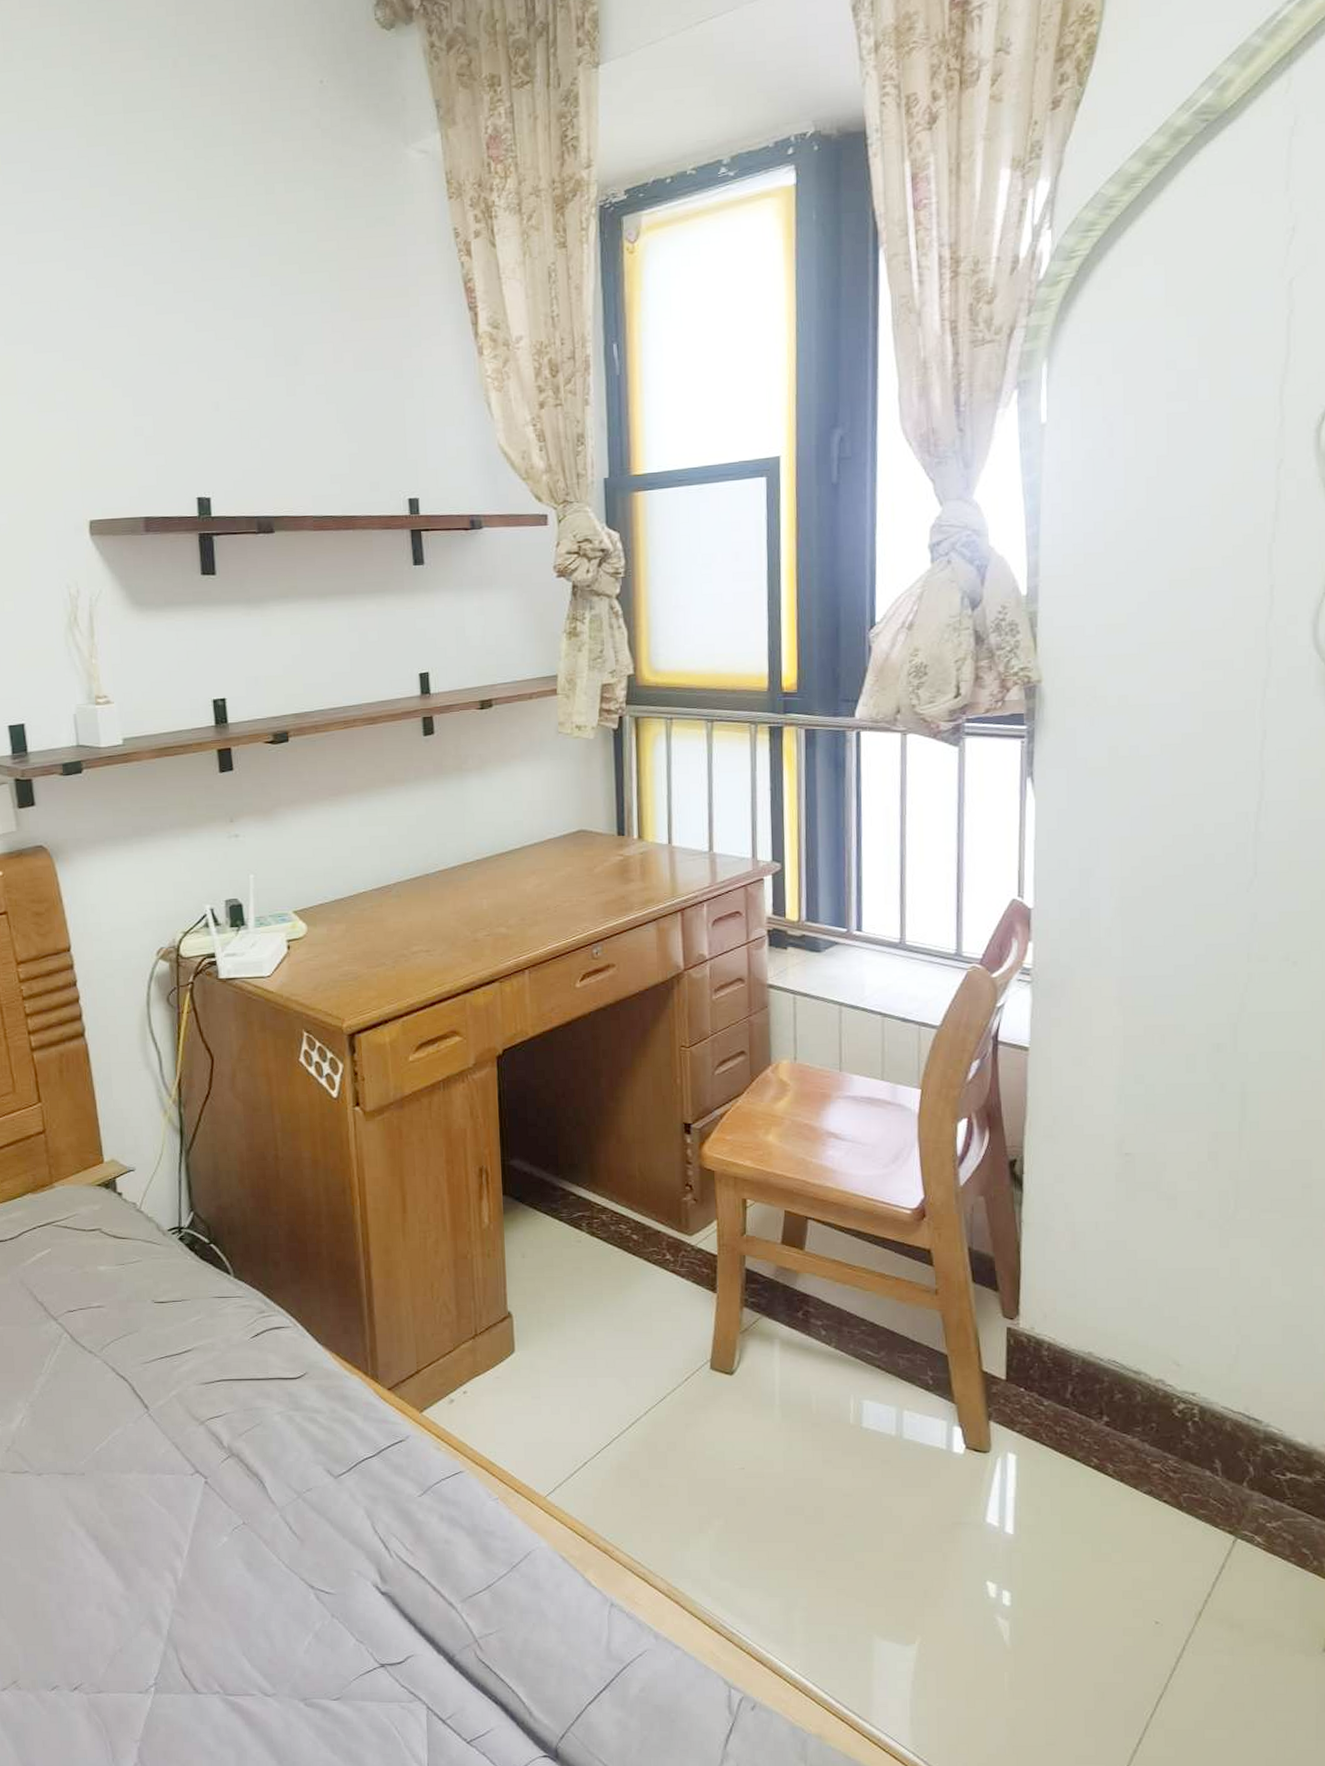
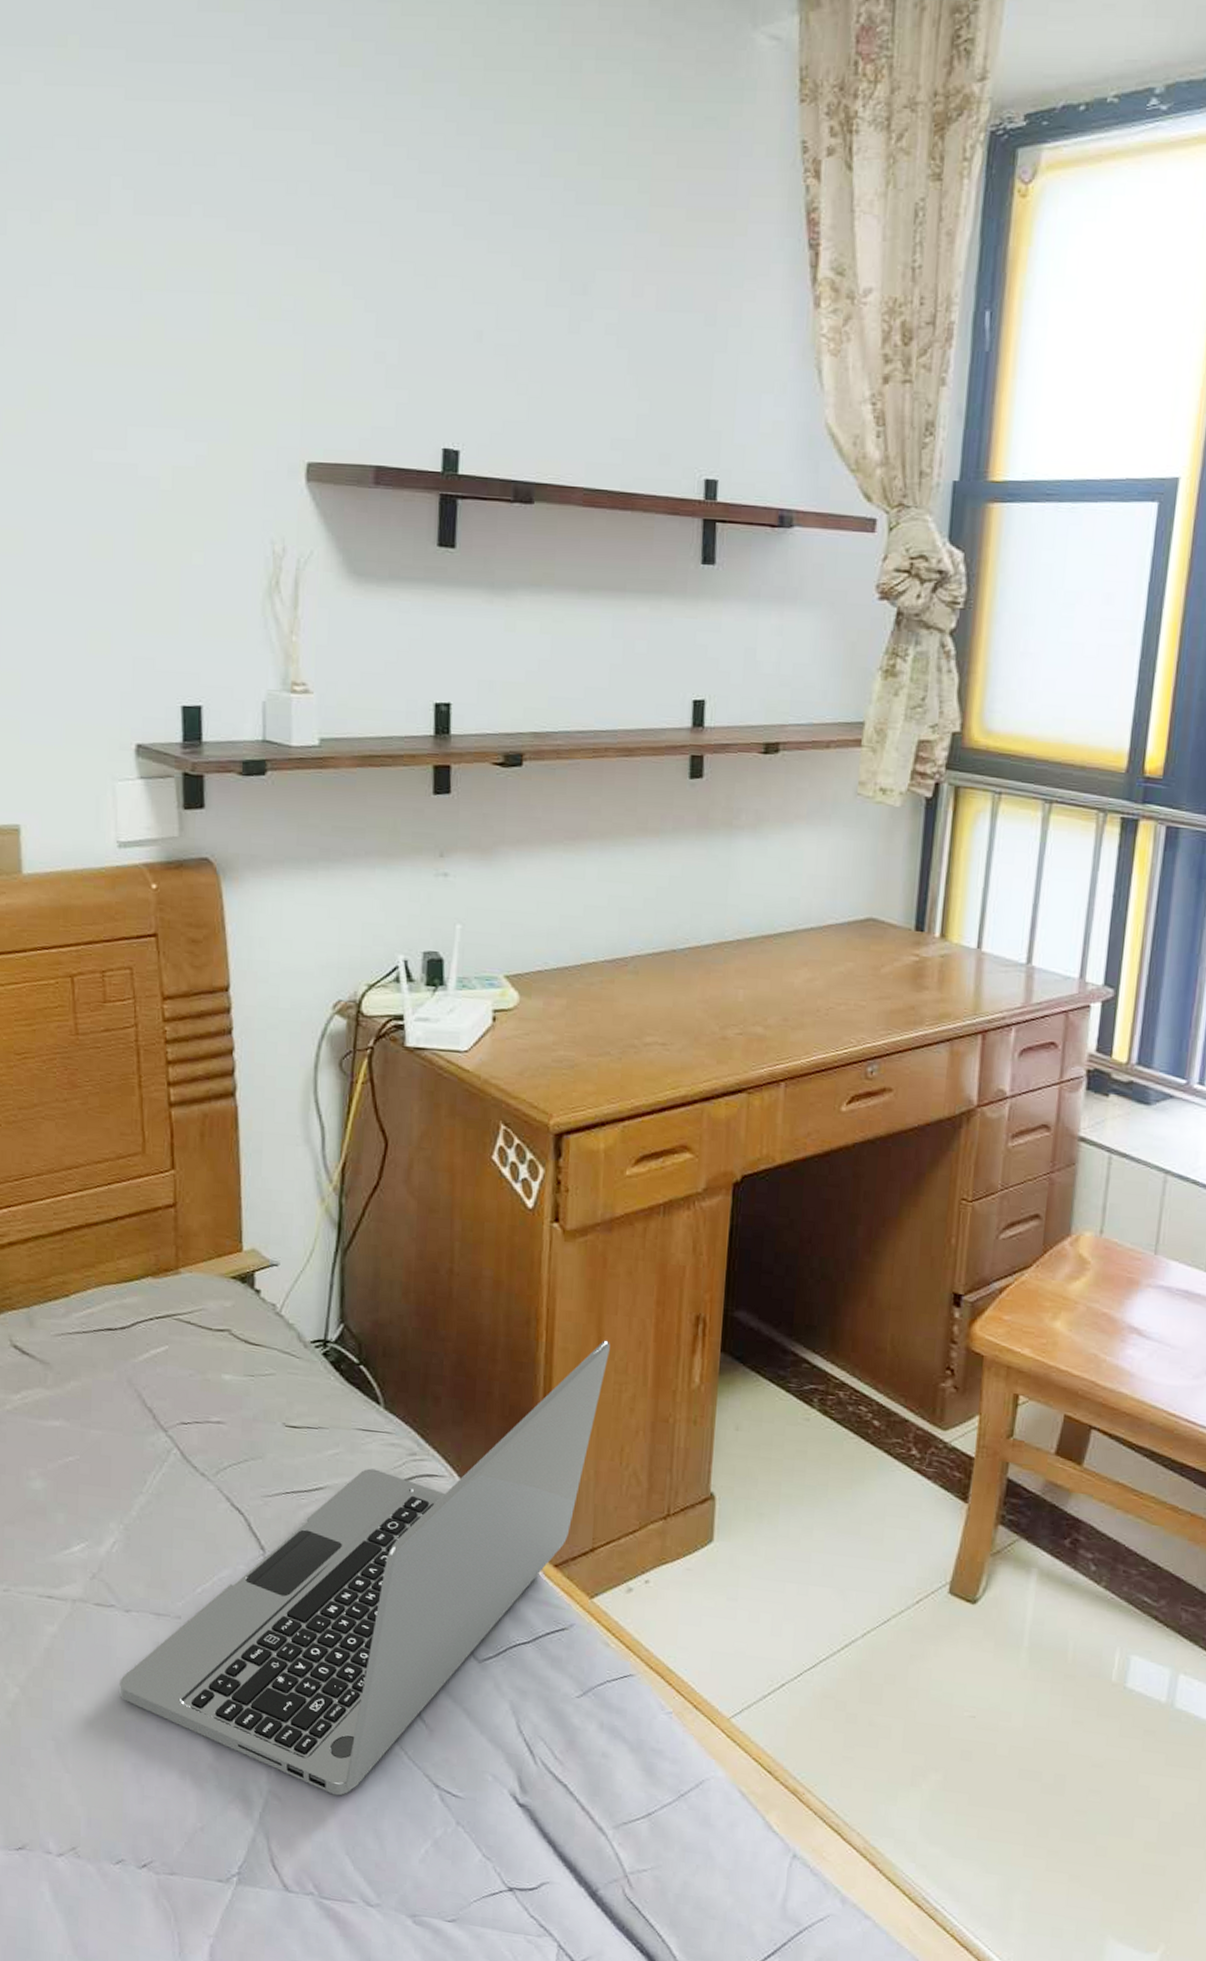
laptop: none [39,1197,413,1606] -> present [119,1340,610,1796]

